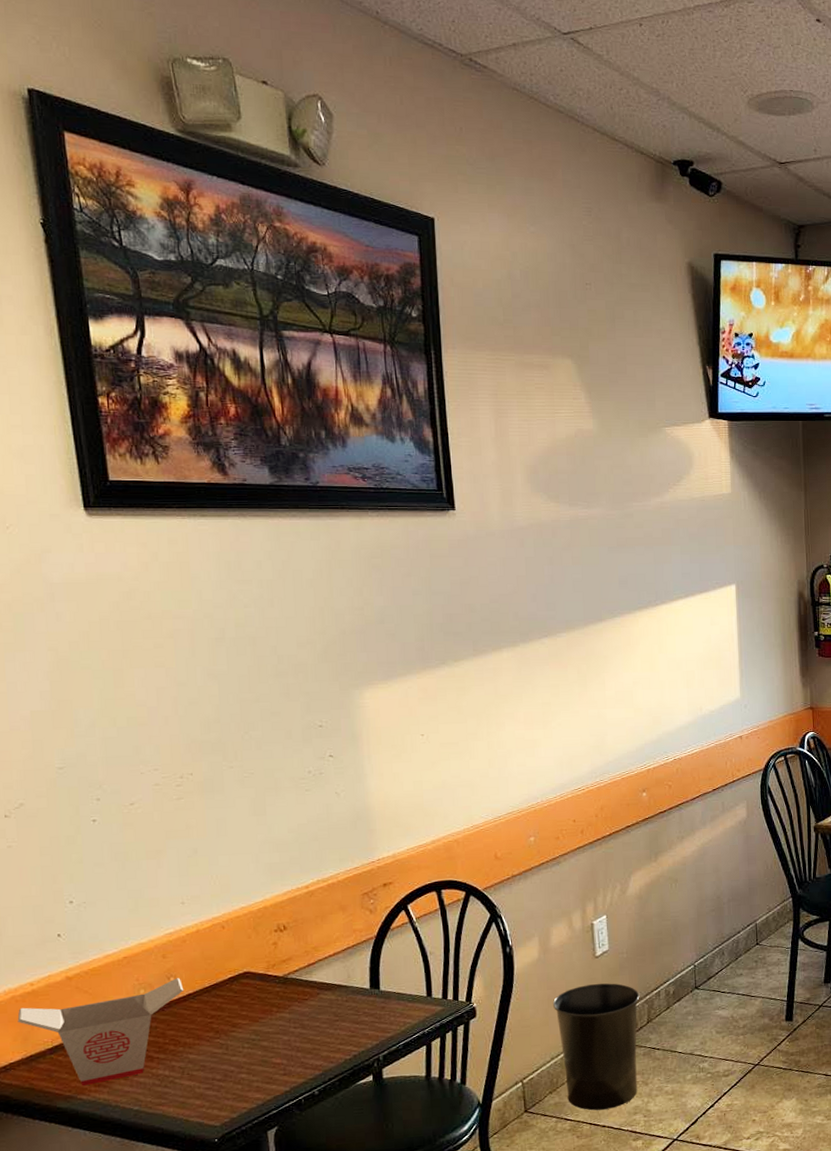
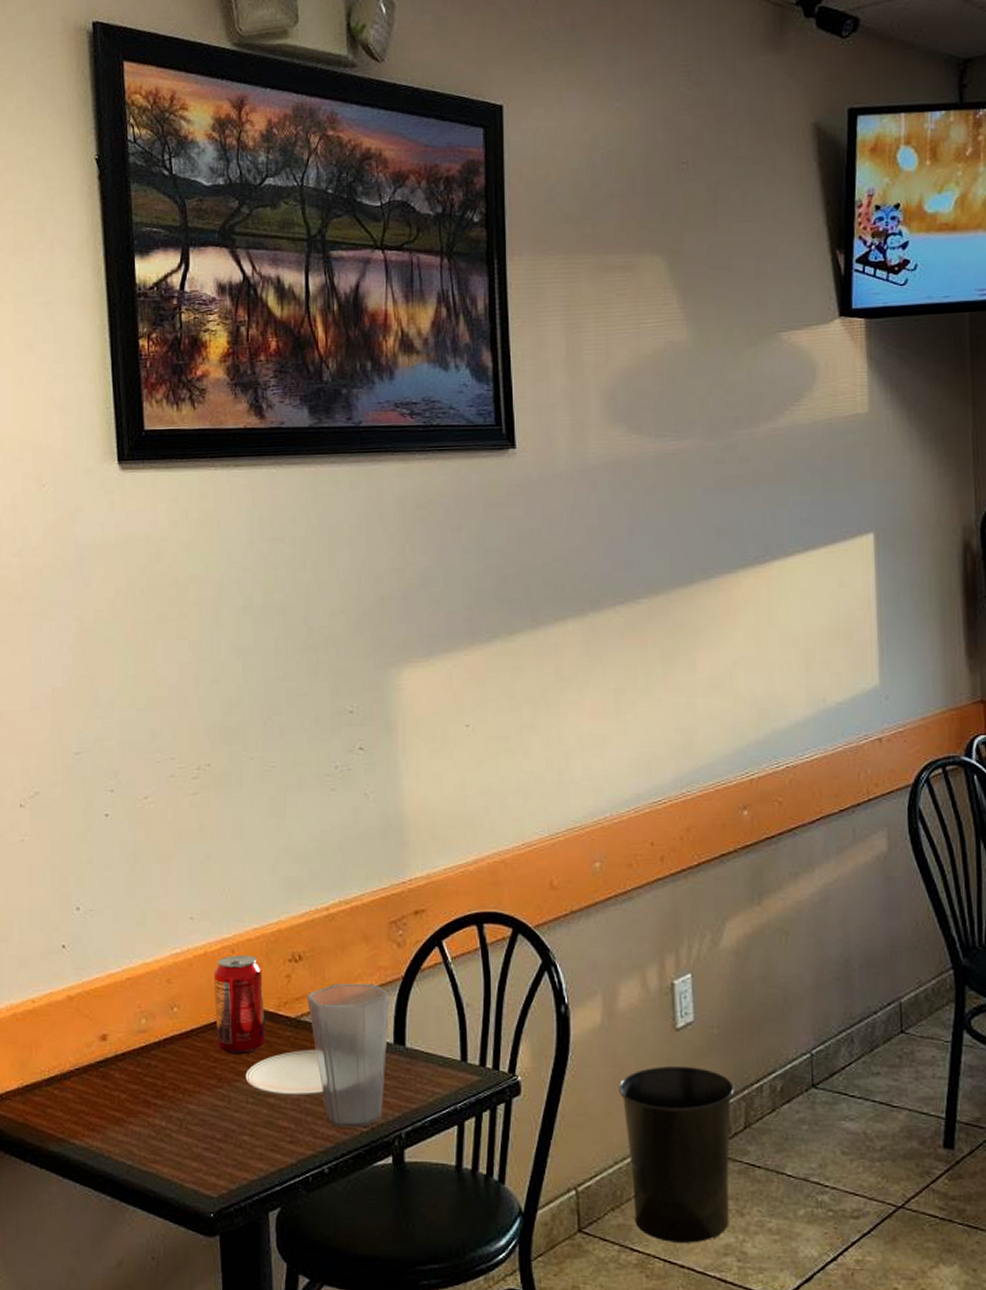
takeout container: present [17,978,184,1086] -> none [17,1009,188,1129]
soda can: none [206,929,258,1011] -> present [213,955,266,1055]
plate: none [240,999,311,1039] -> present [245,1049,323,1097]
cup: none [293,943,366,1059] -> present [307,983,390,1128]

